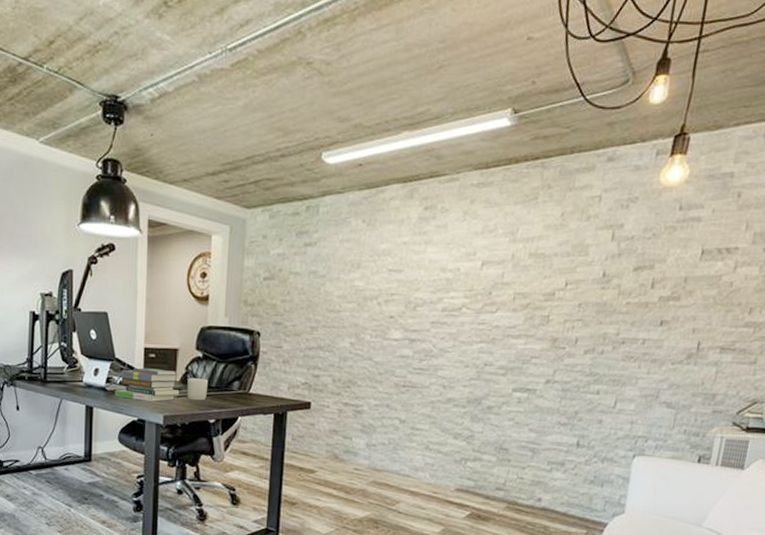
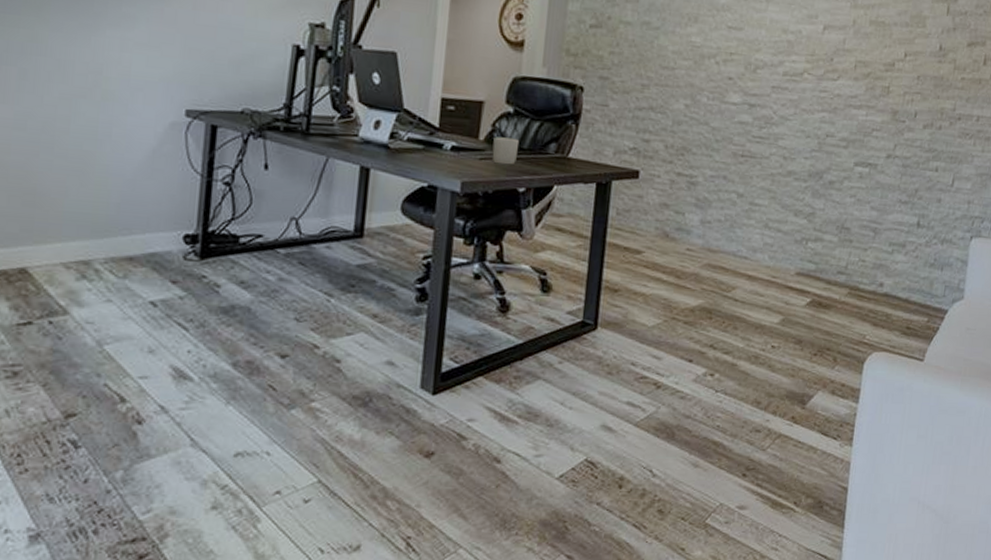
books: present [115,367,180,402] -> none [400,121,483,164]

